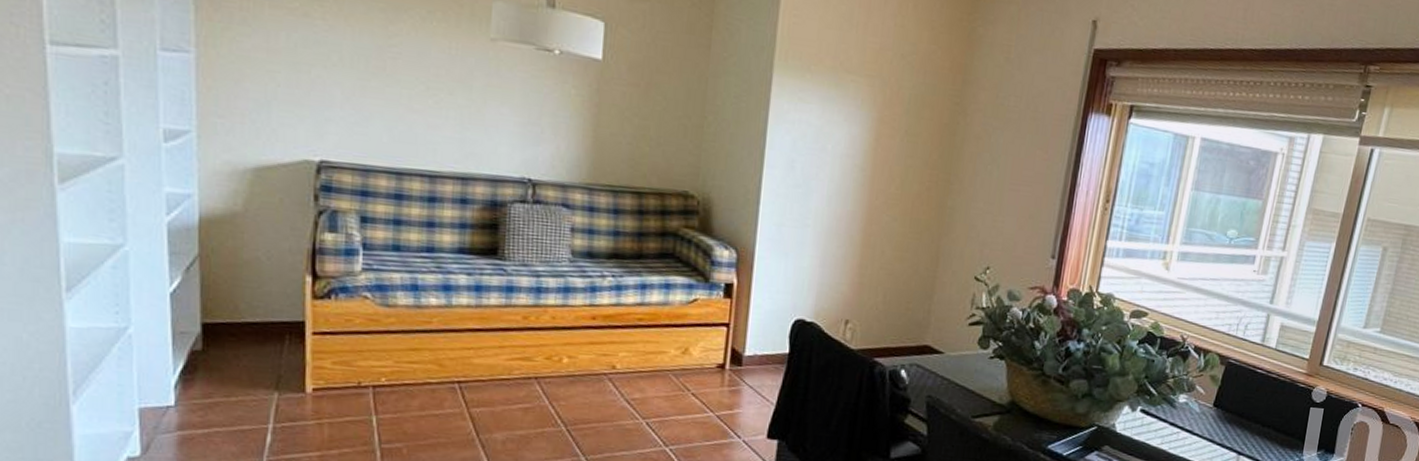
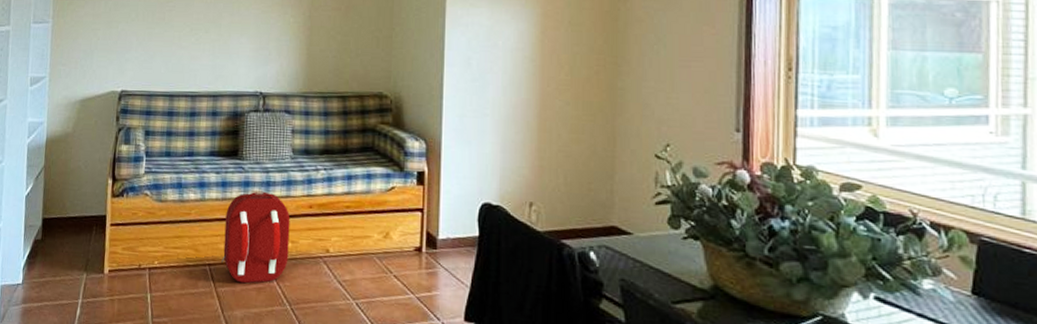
backpack: none [476,298,568,403] -> present [221,191,291,284]

